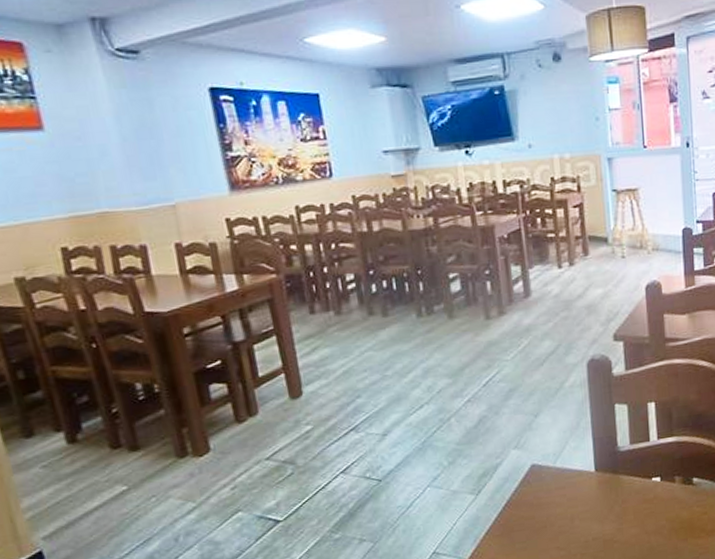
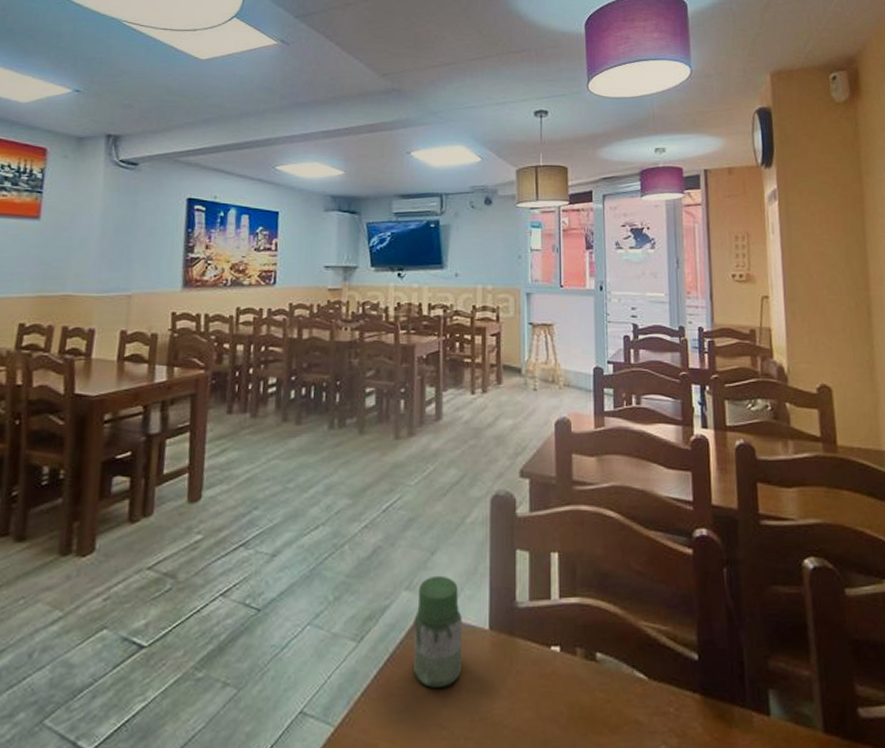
jar: none [525,433,573,522] -> present [412,575,462,688]

